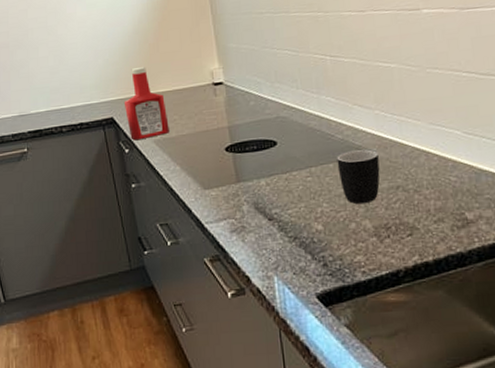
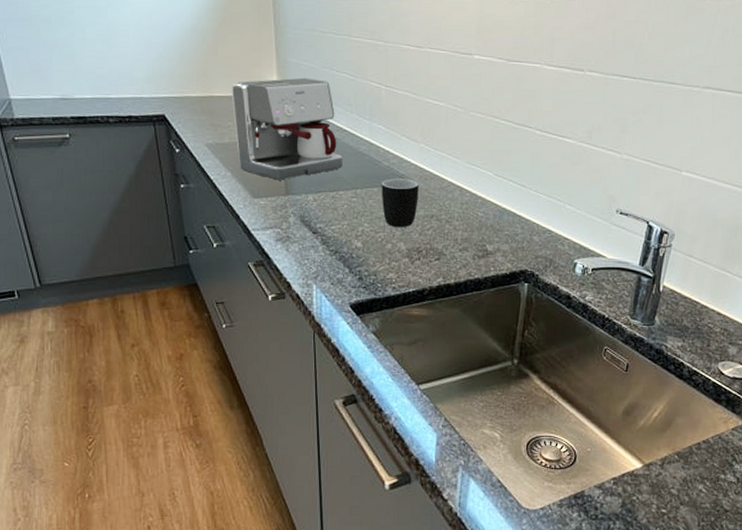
ketchup bottle: present [123,67,169,141] -> none [176,67,223,142]
coffee maker: none [174,60,293,168] -> present [231,77,342,180]

